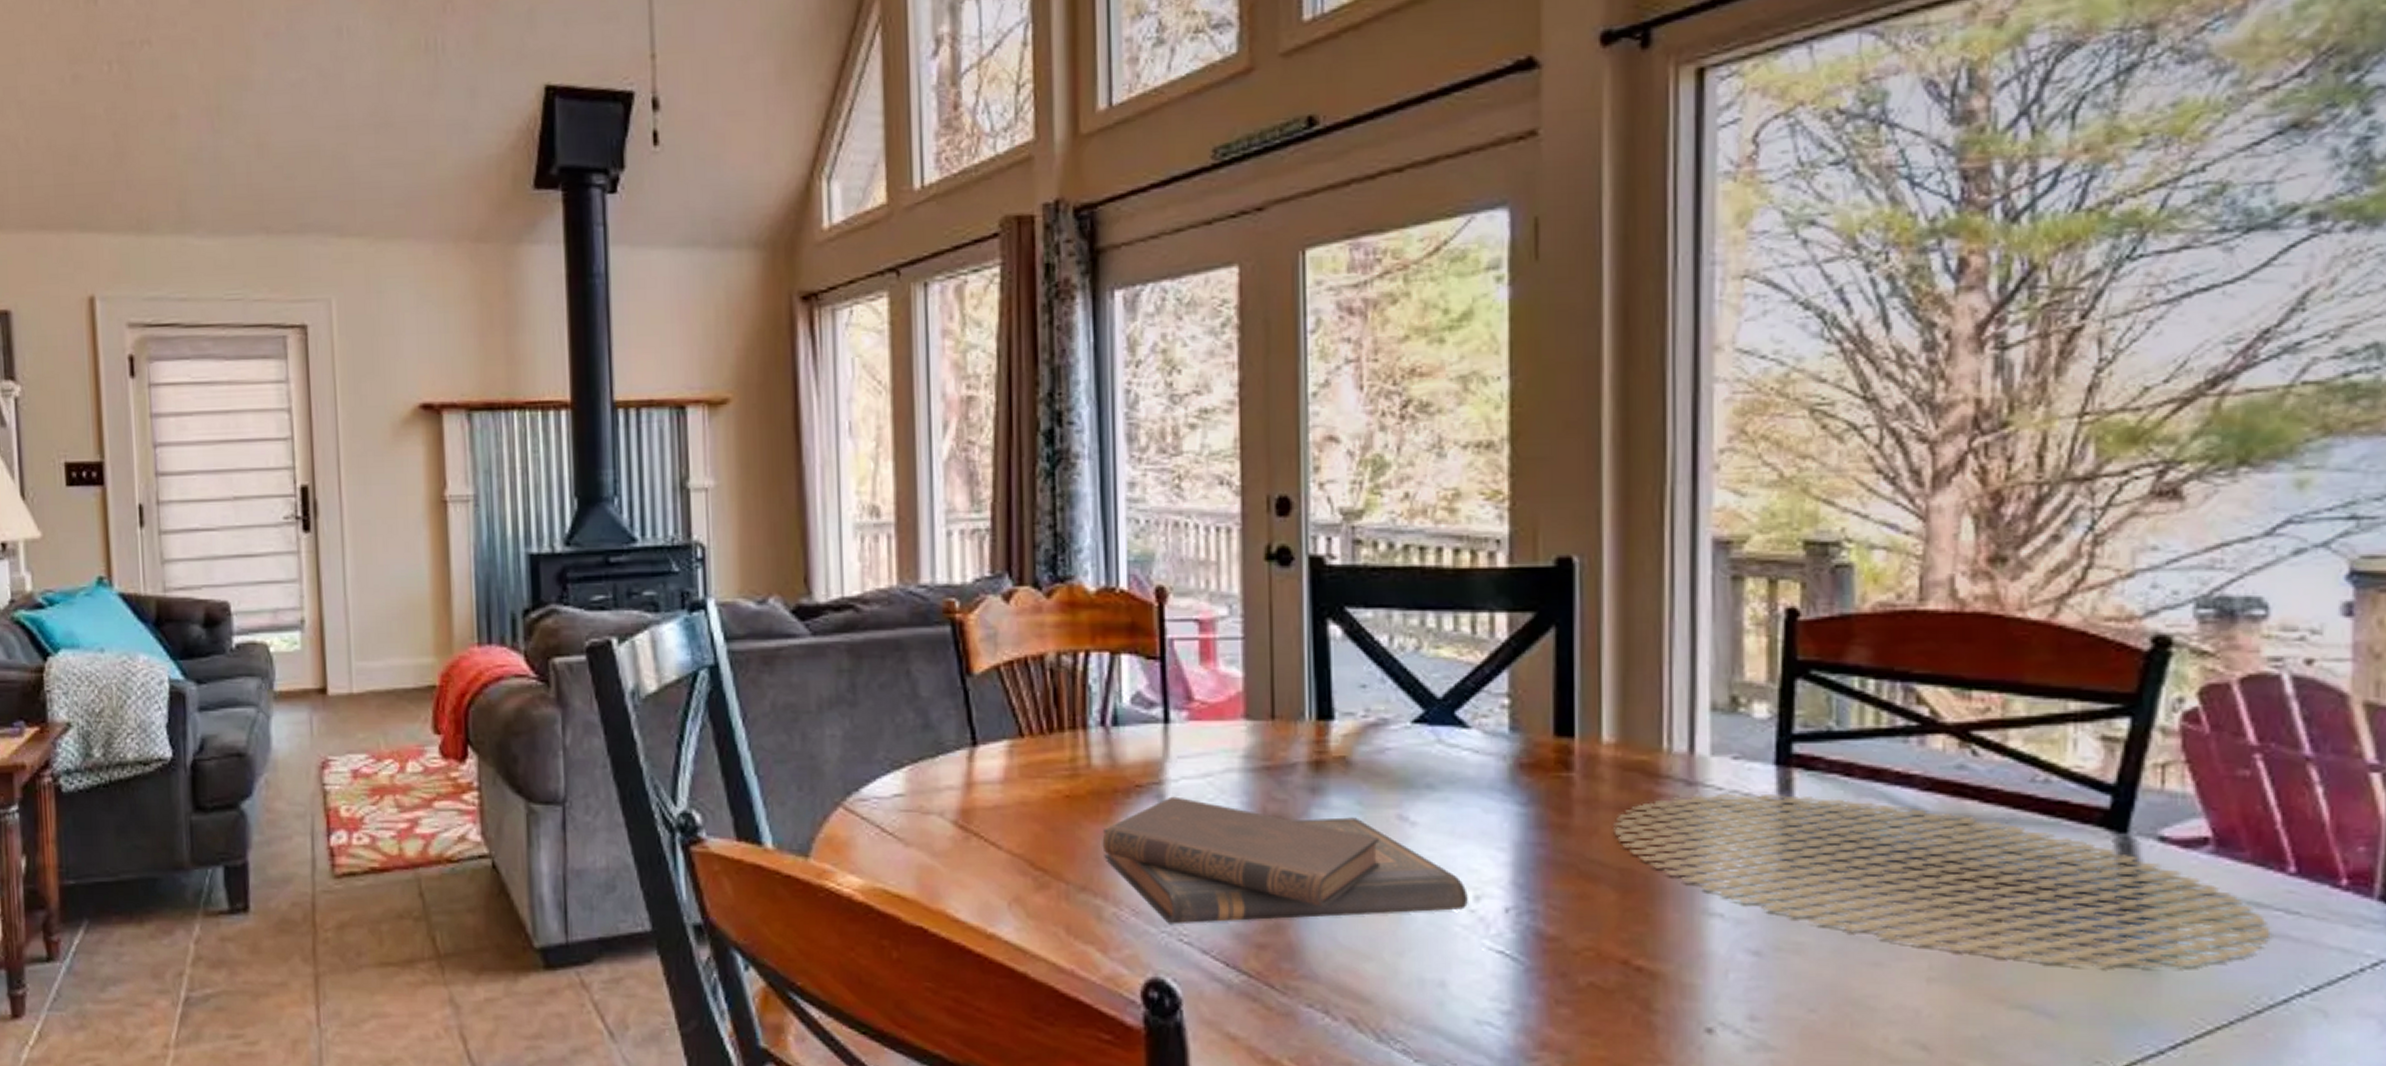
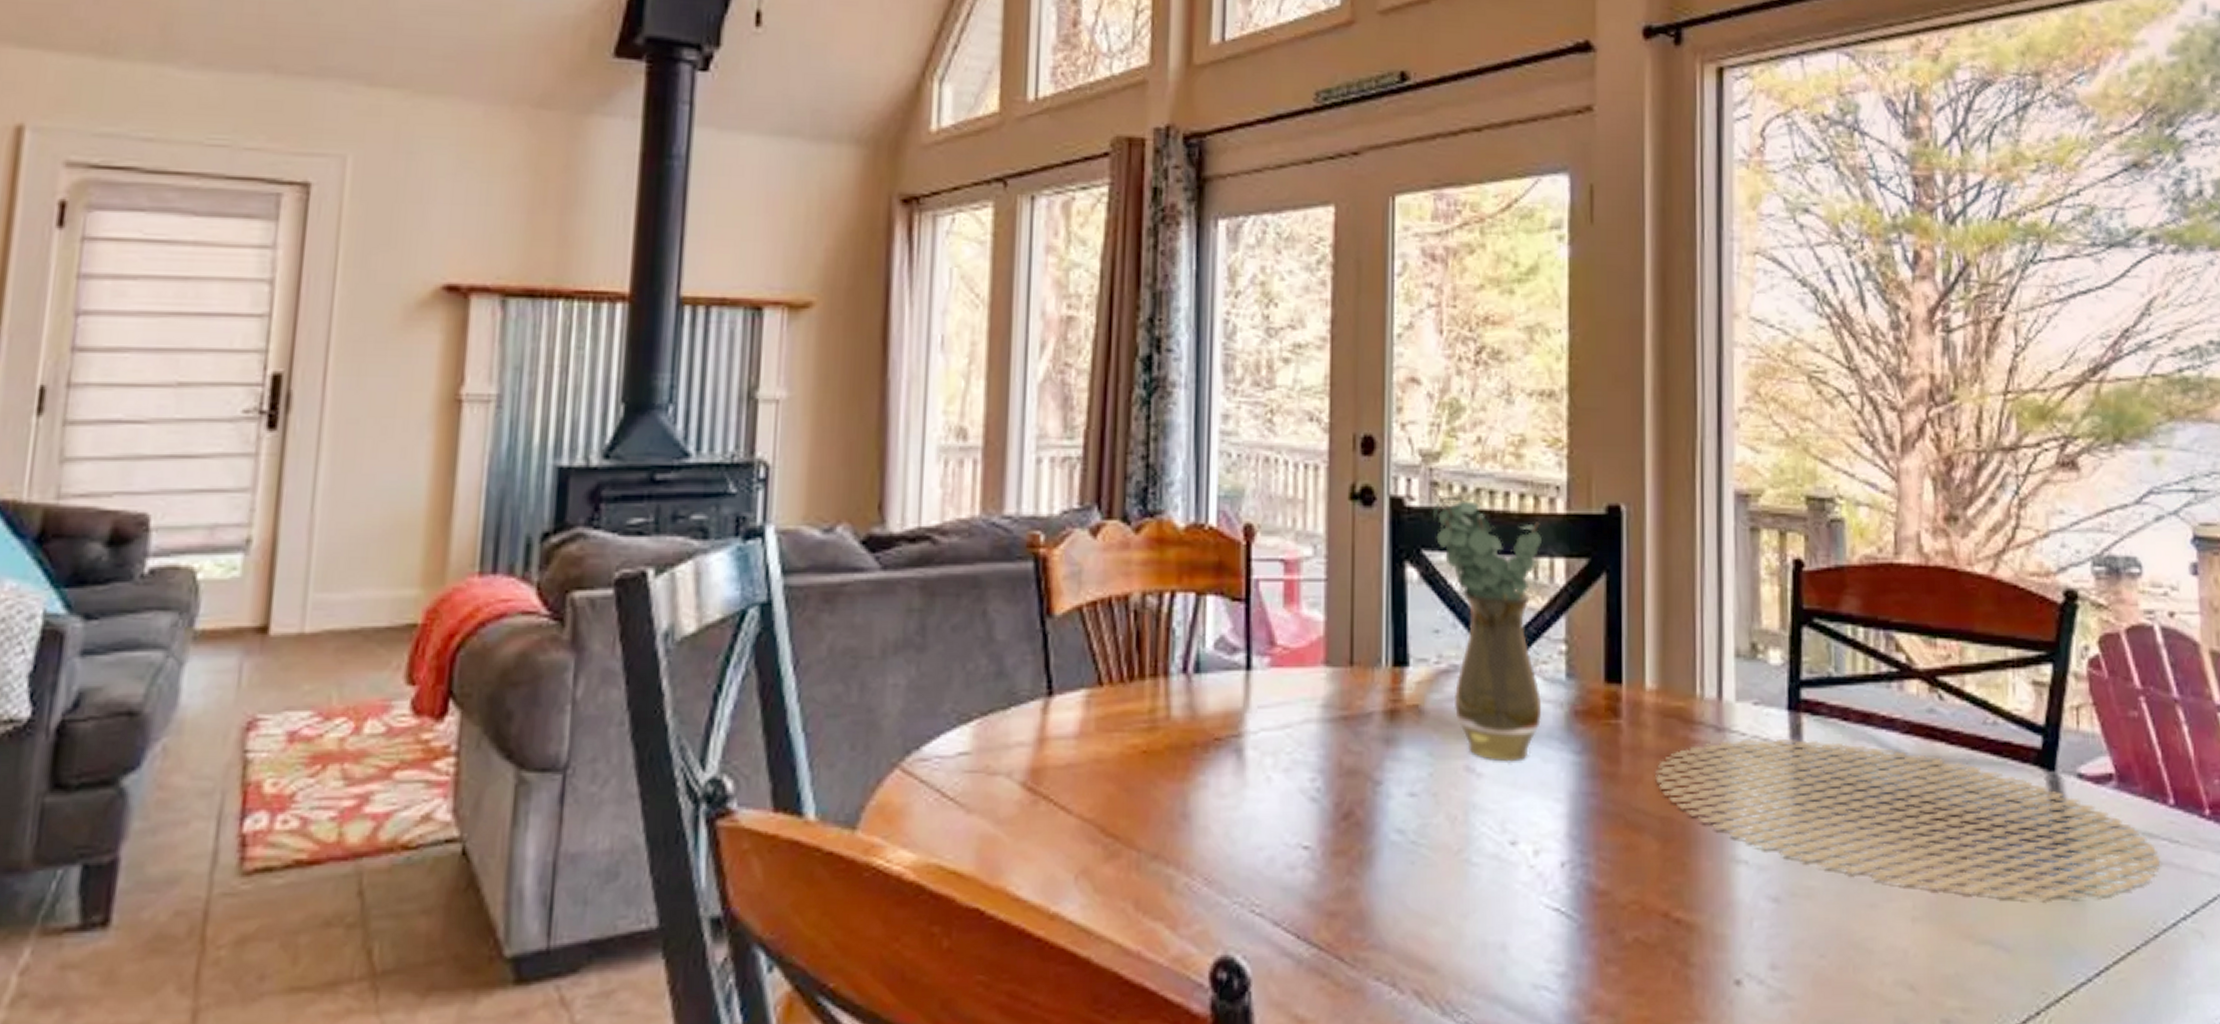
diary: present [1102,796,1468,924] -> none [1177,750,1528,894]
vase: none [1355,545,1482,812] -> present [1432,487,1542,762]

